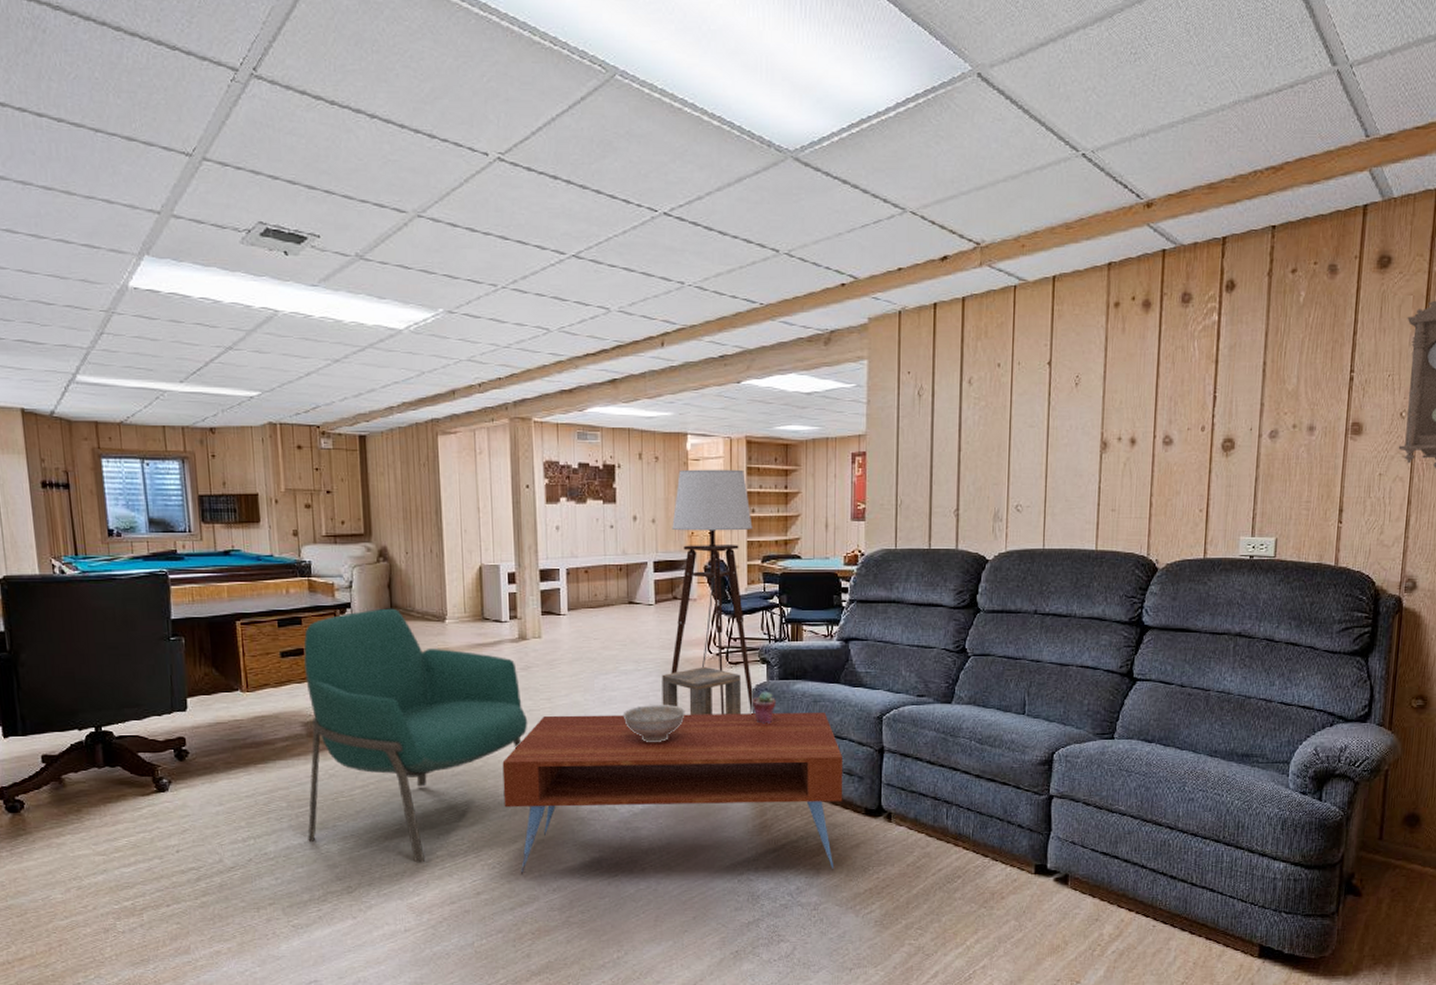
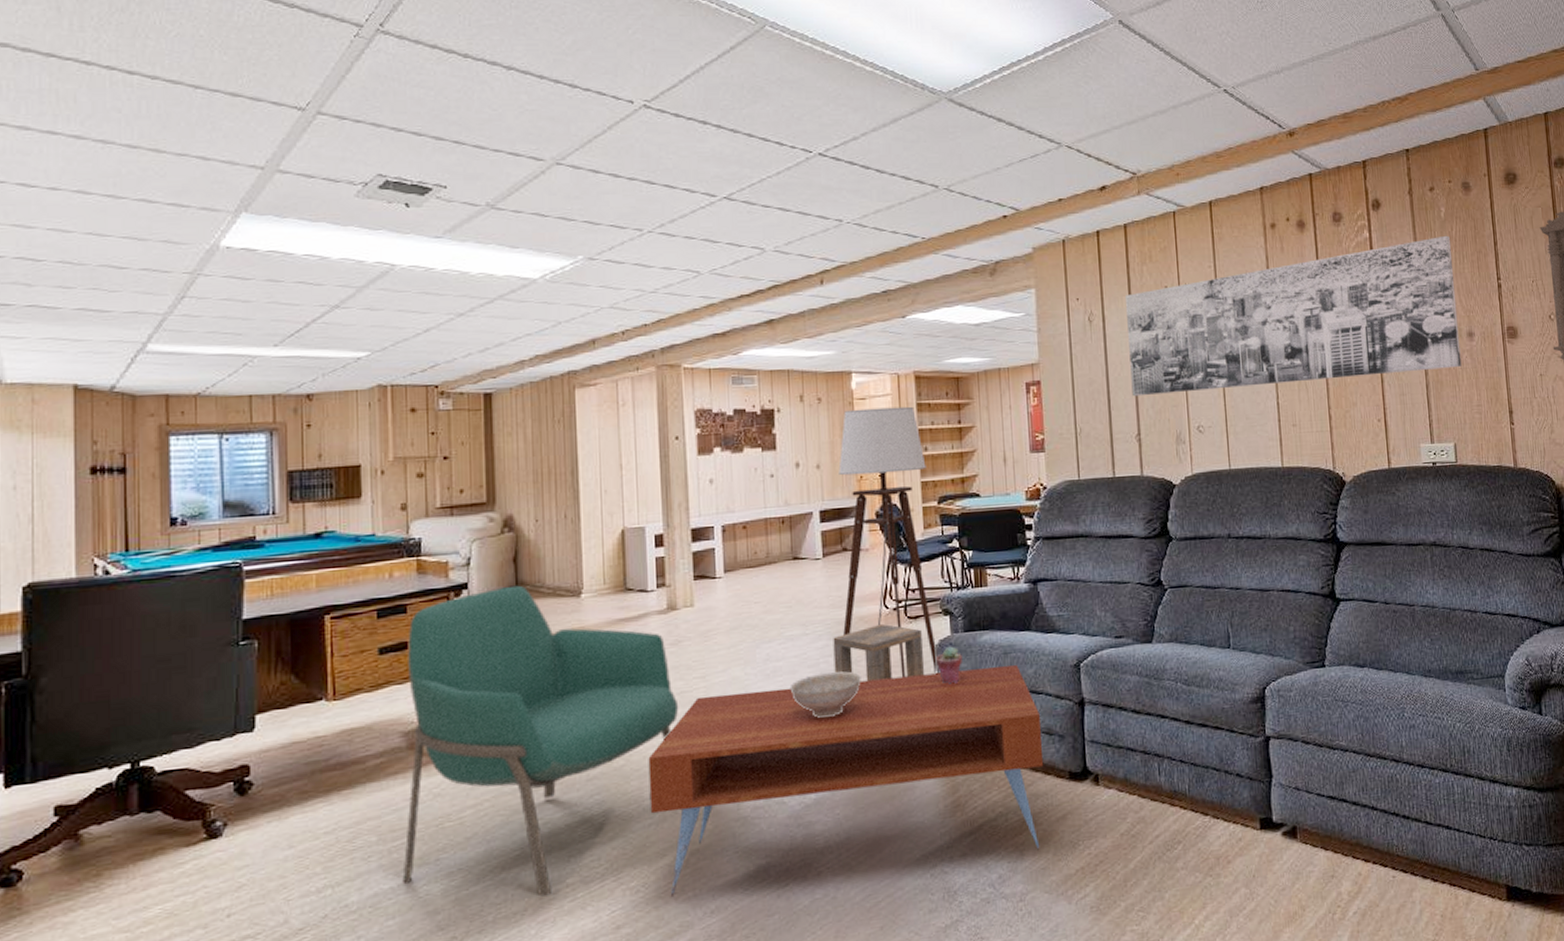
wall art: none [955,322,1307,473] -> present [1126,235,1462,397]

